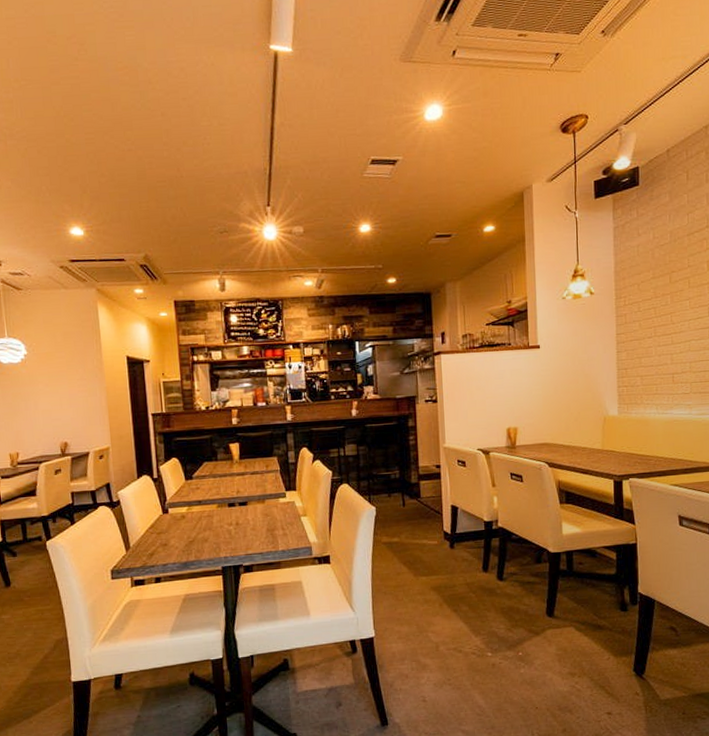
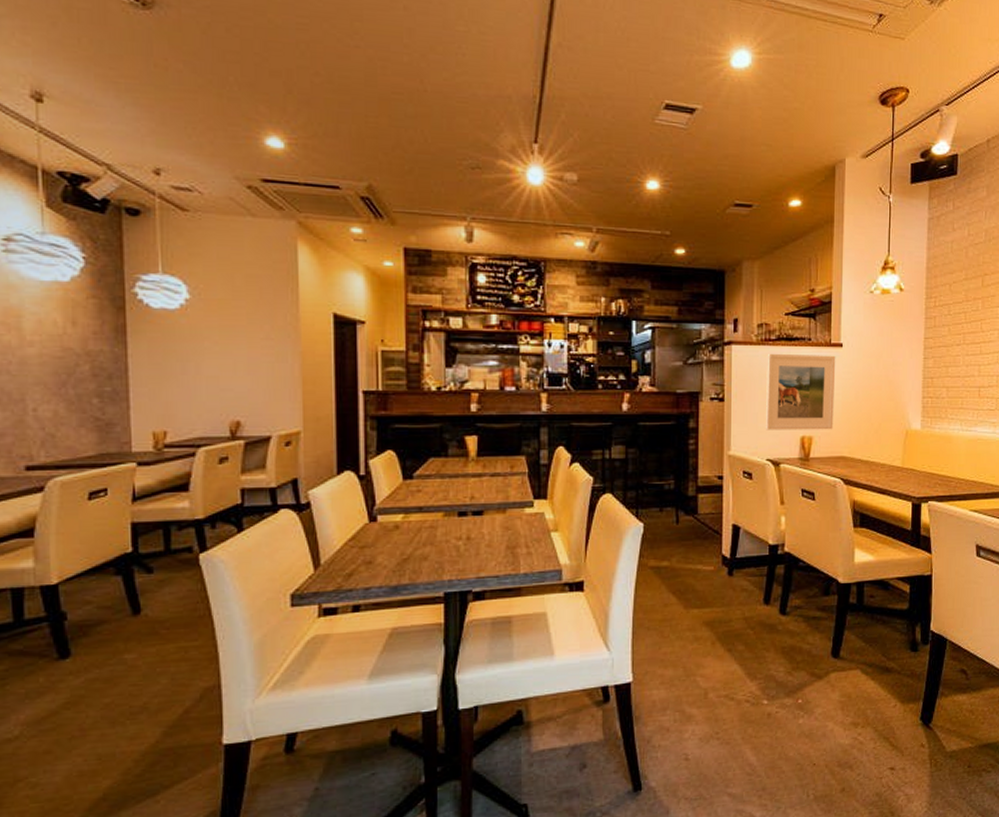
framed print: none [472,356,536,425] -> present [765,353,836,430]

